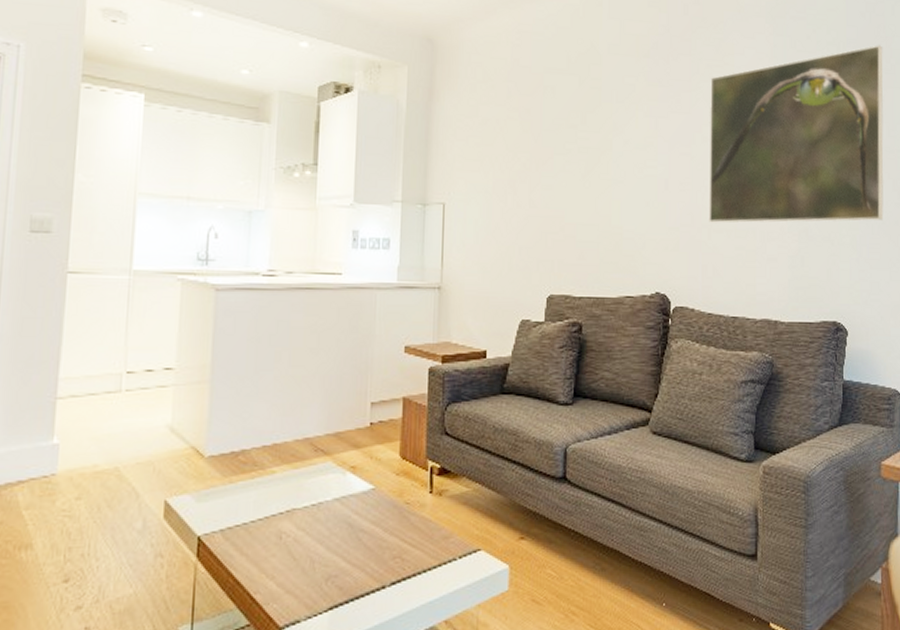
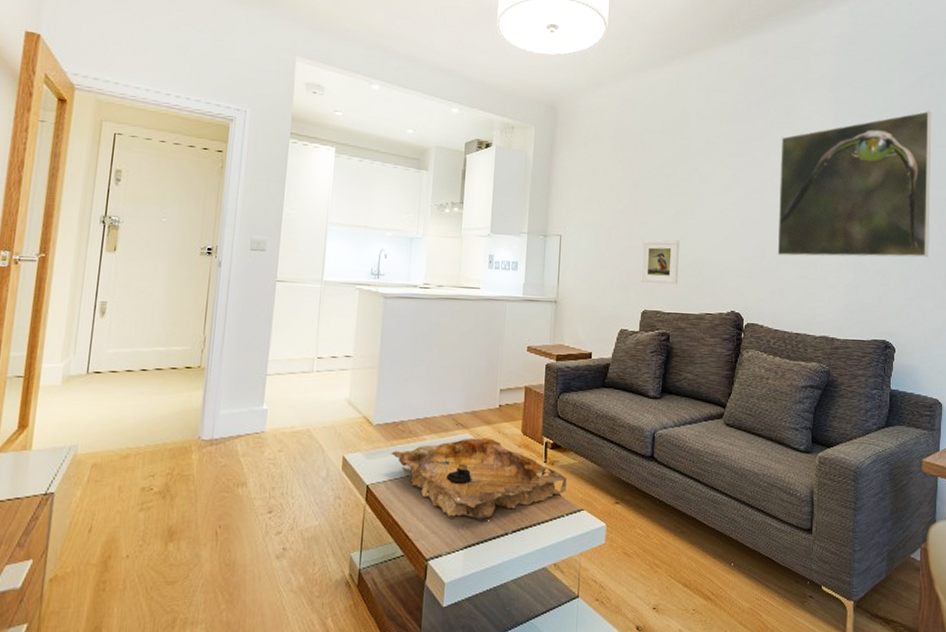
decorative tray: none [228,466,458,574] -> present [390,438,567,521]
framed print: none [544,206,591,262] -> present [640,239,679,285]

